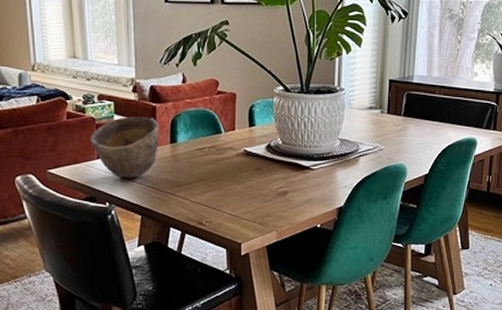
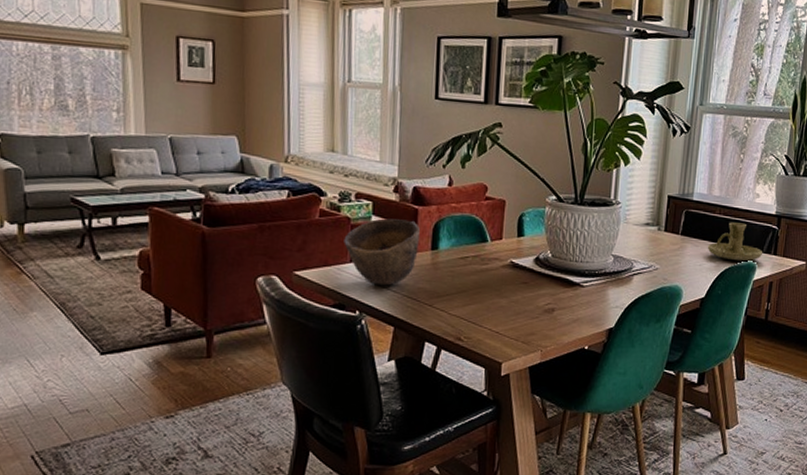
candle holder: none [429,101,483,138] -> present [707,222,763,262]

